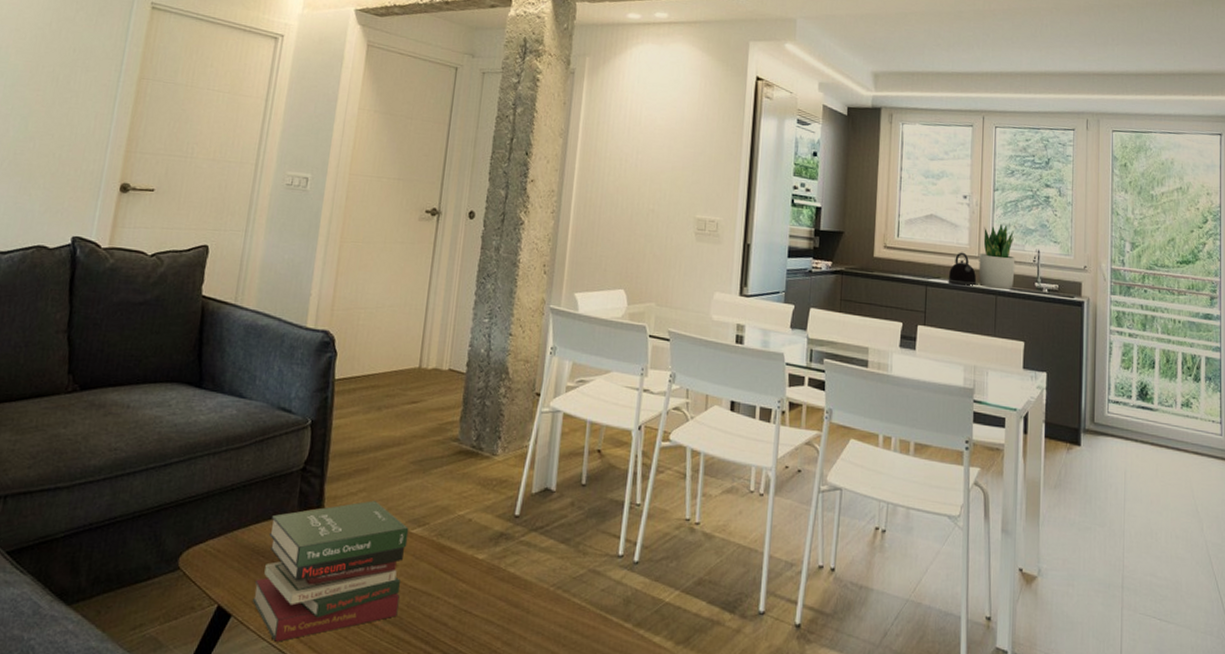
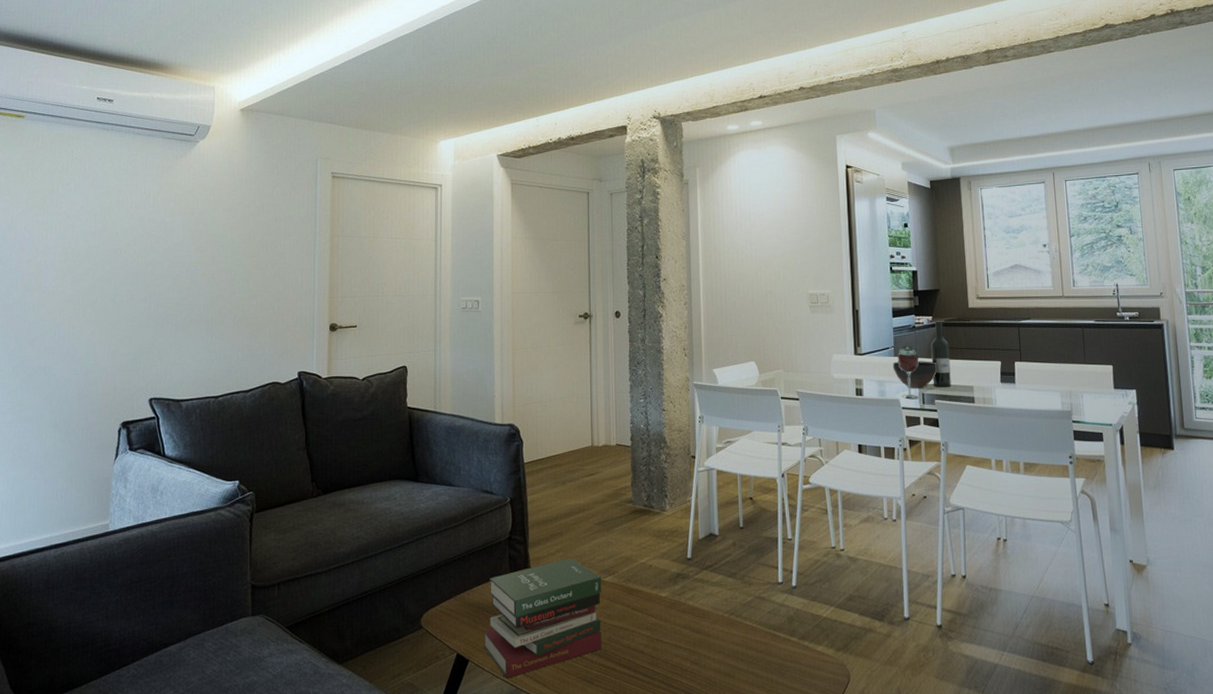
bowl: none [781,309,832,344] -> present [892,361,938,389]
wineglass: none [786,292,811,355] -> present [898,346,919,399]
wine bottle: none [824,268,847,347] -> present [930,321,951,388]
kettle: present [948,252,977,287] -> none [1037,294,1064,324]
planter: present [978,223,1015,291] -> none [1063,264,1098,323]

